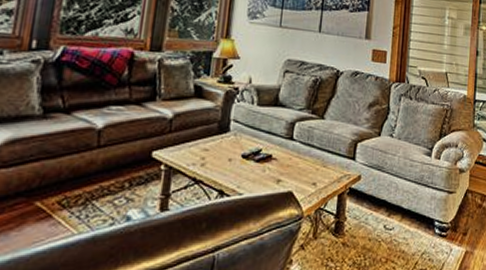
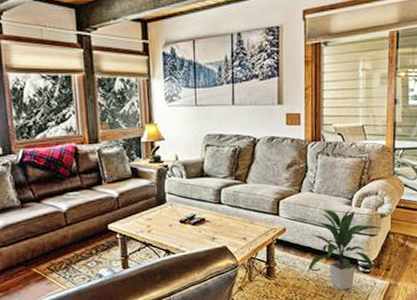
indoor plant: none [379,157,460,256] -> present [307,207,382,290]

